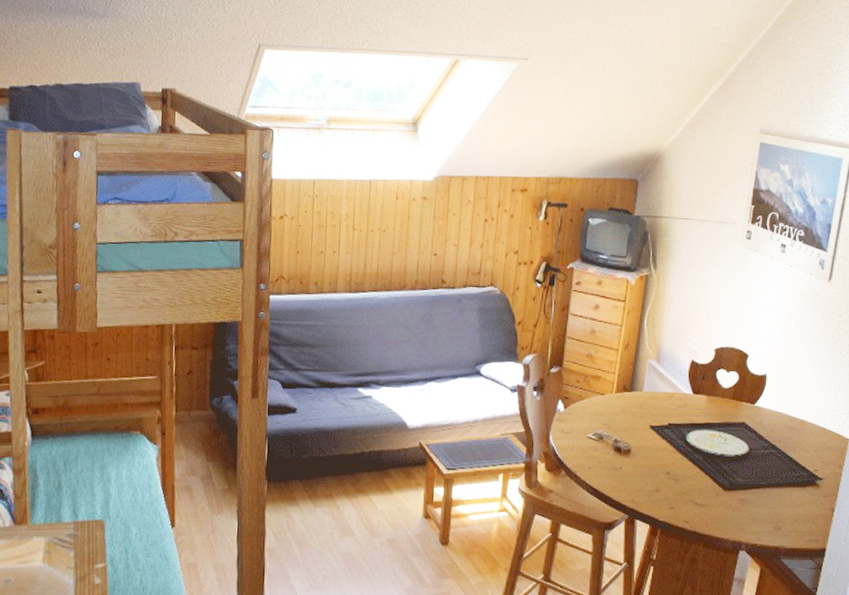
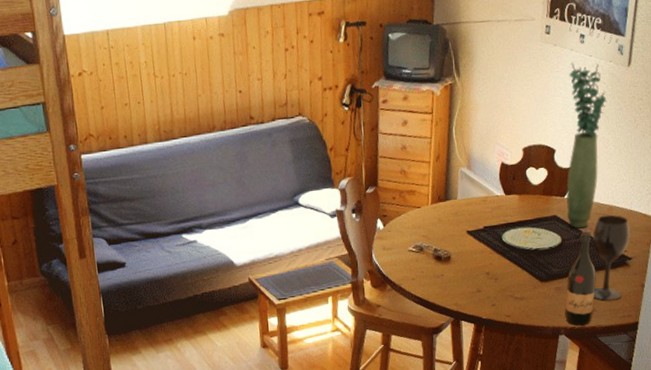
wine bottle: none [747,442,783,544] -> present [564,230,596,326]
vase: none [756,270,805,440] -> present [566,62,607,229]
wine glass: none [779,429,822,521] -> present [592,214,630,301]

